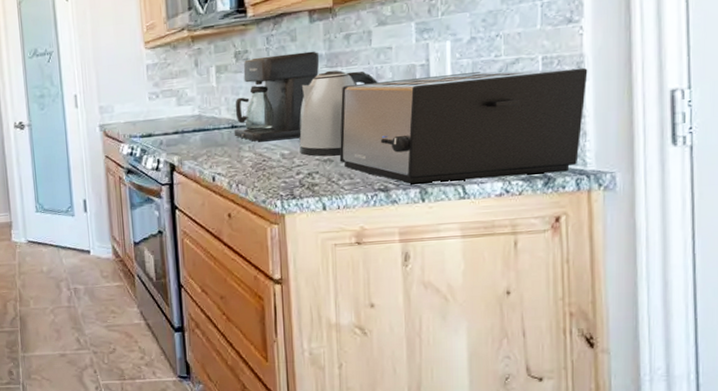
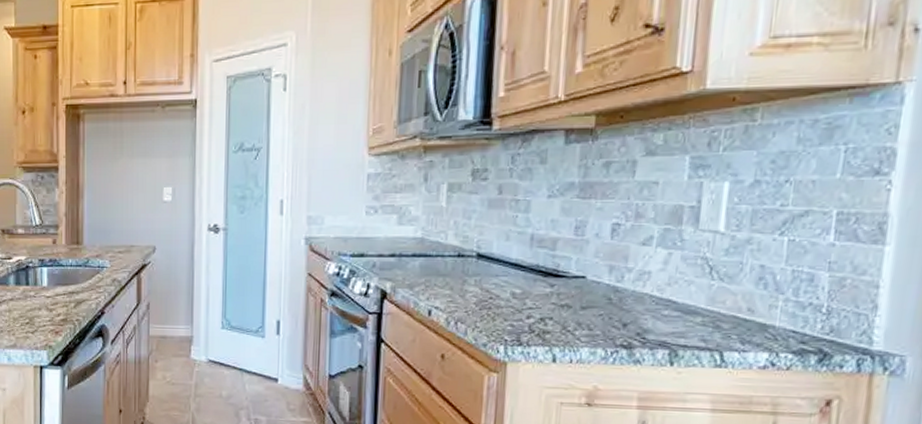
coffee maker: present [234,51,320,142] -> none [459,177,572,276]
kettle: present [299,70,378,156] -> none [534,203,637,301]
toaster: present [339,67,588,184] -> none [579,222,891,349]

